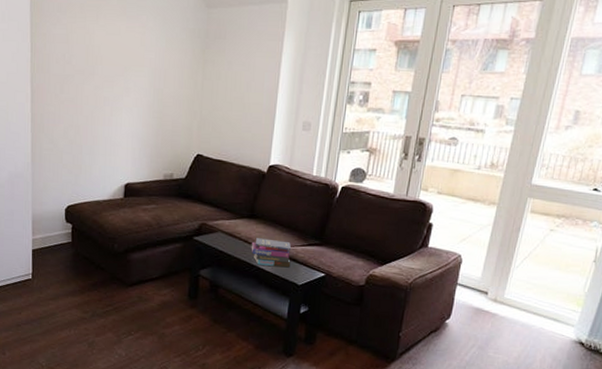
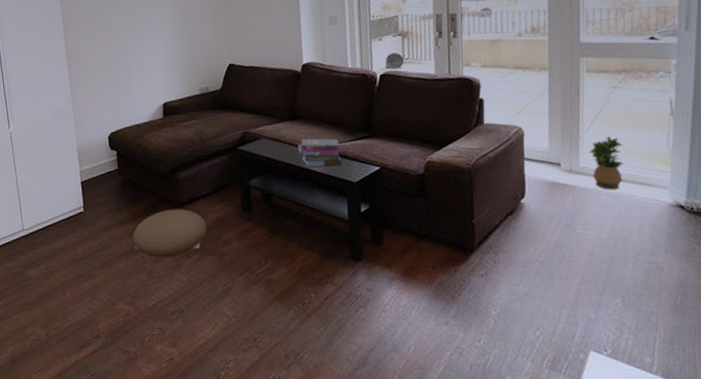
pouf: none [77,287,153,333] -> present [132,208,208,258]
potted plant: none [513,274,546,322] -> present [589,136,624,190]

